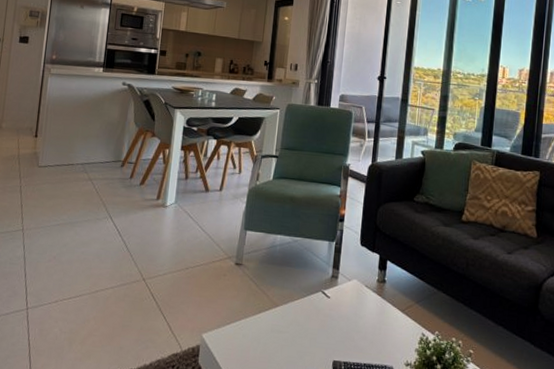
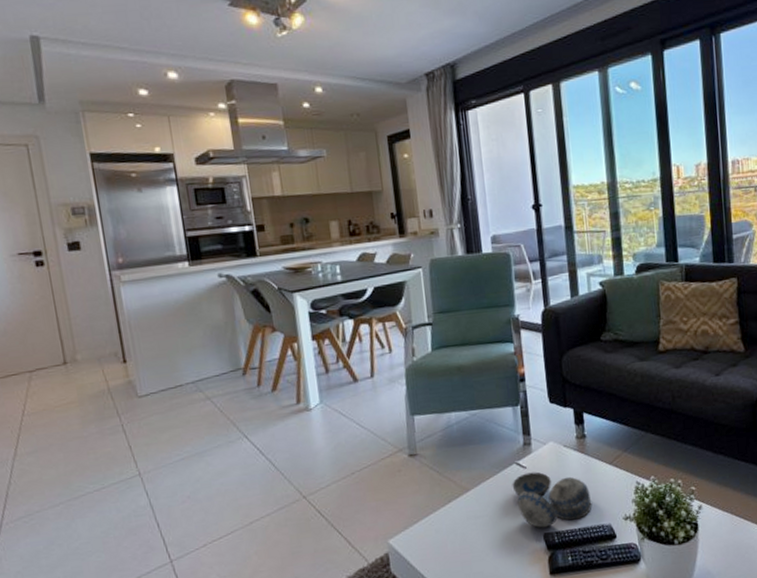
decorative bowl: none [314,302,380,356] -> present [512,471,592,528]

